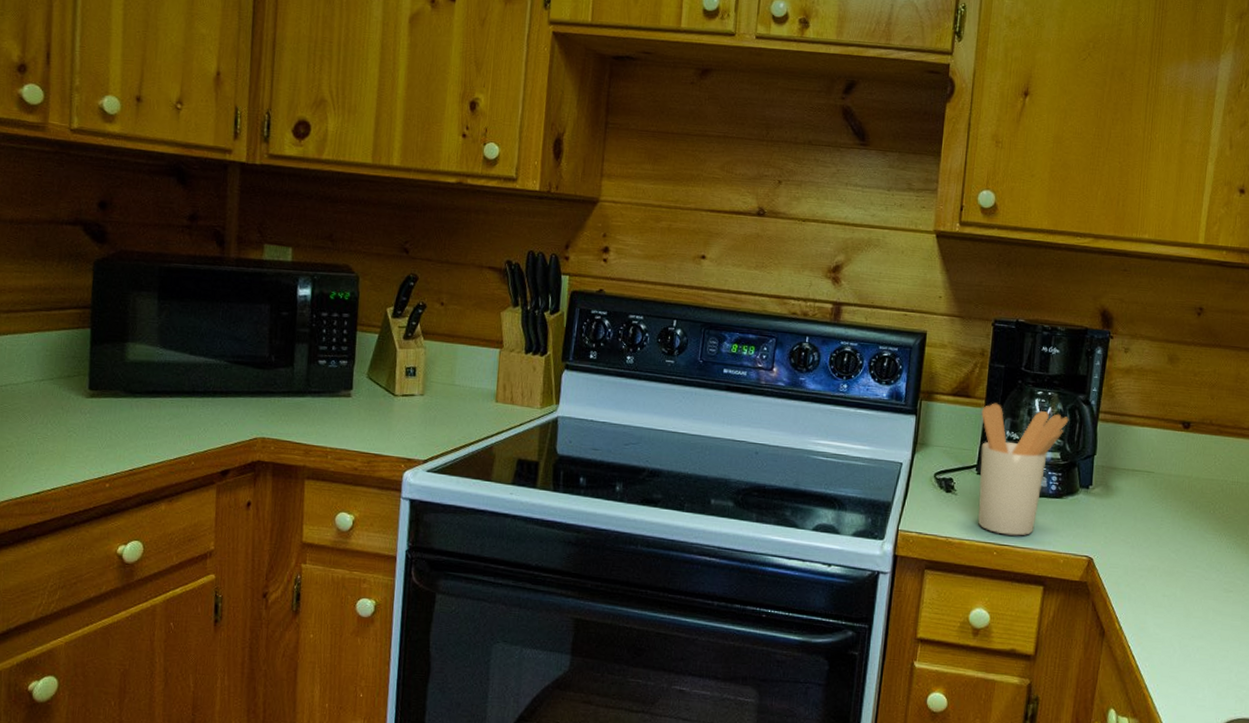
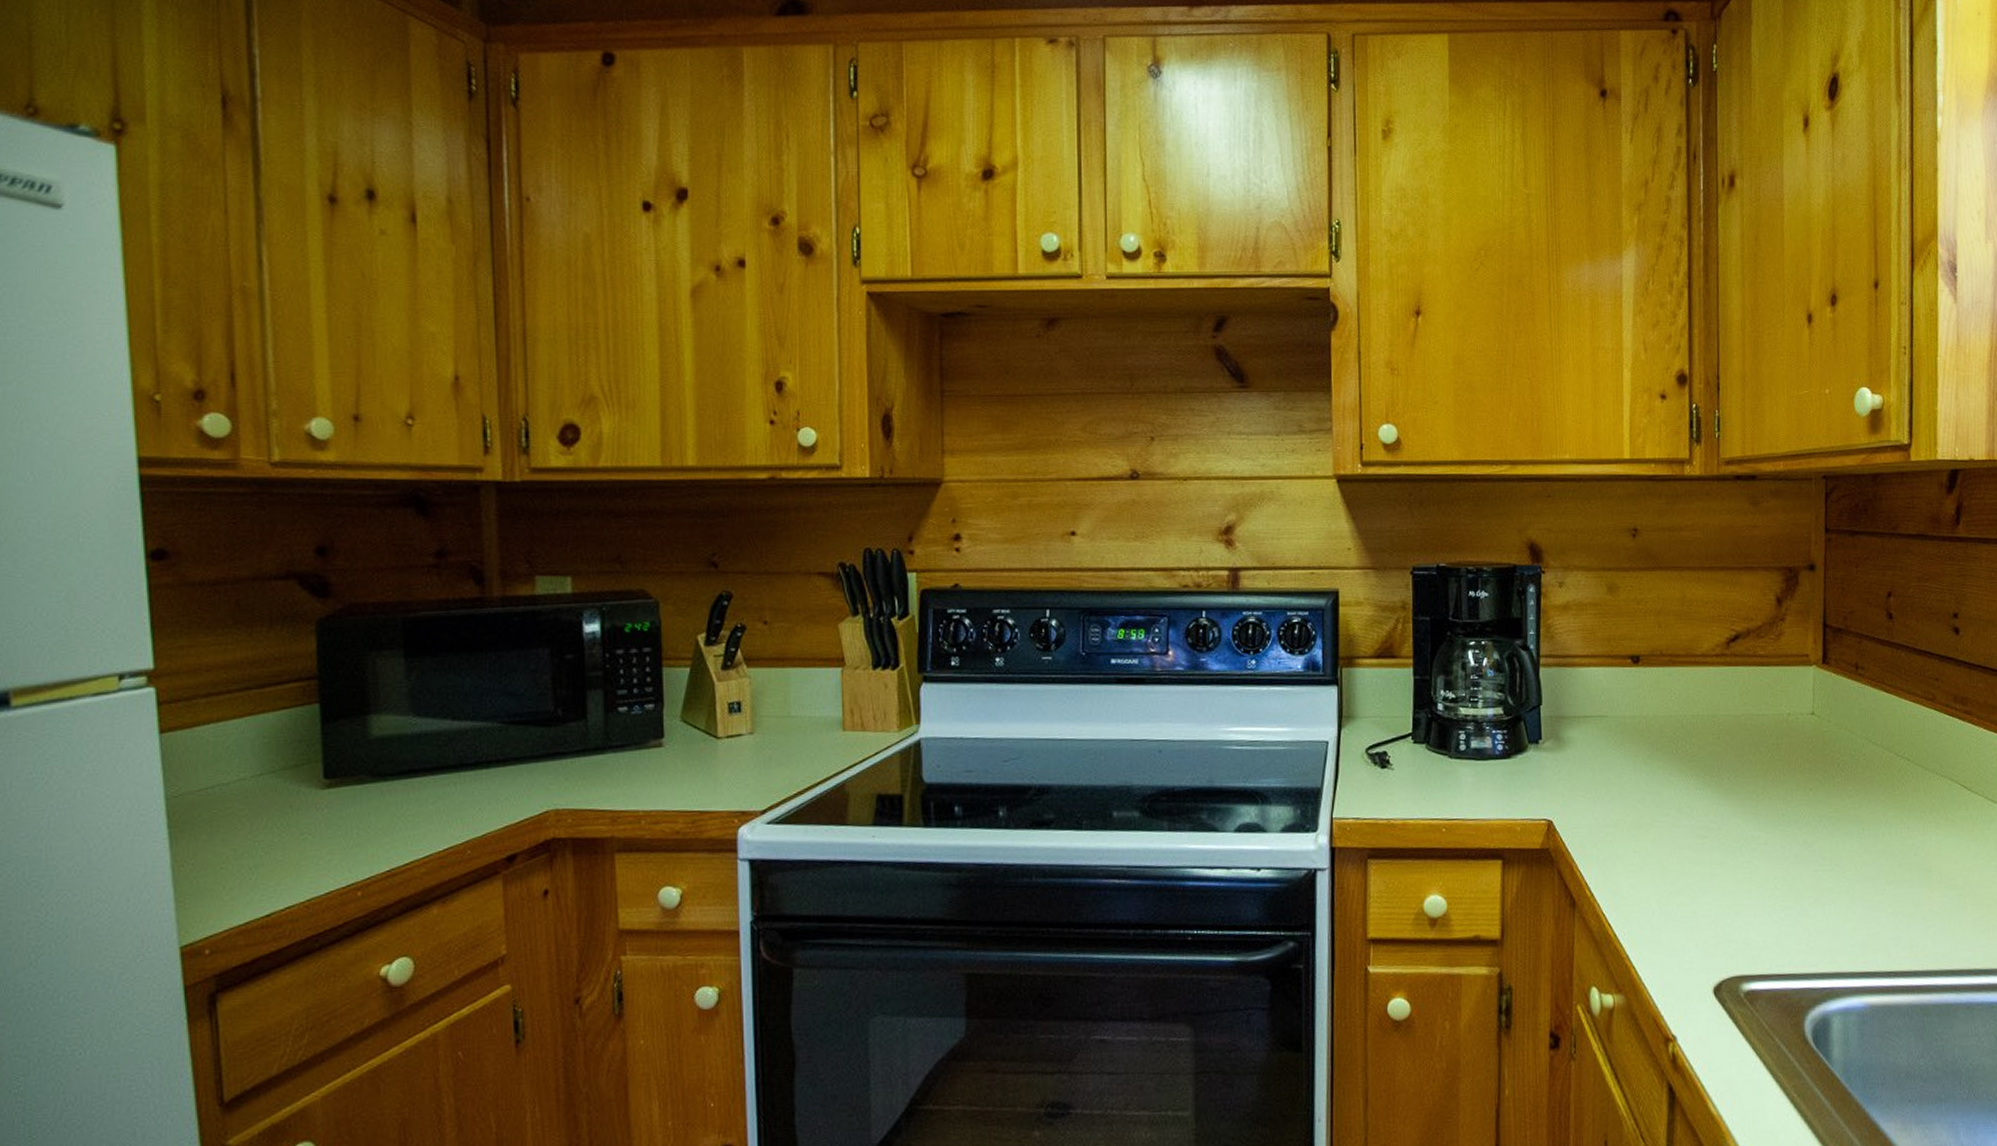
utensil holder: present [978,403,1069,536] -> none [1410,660,1508,808]

